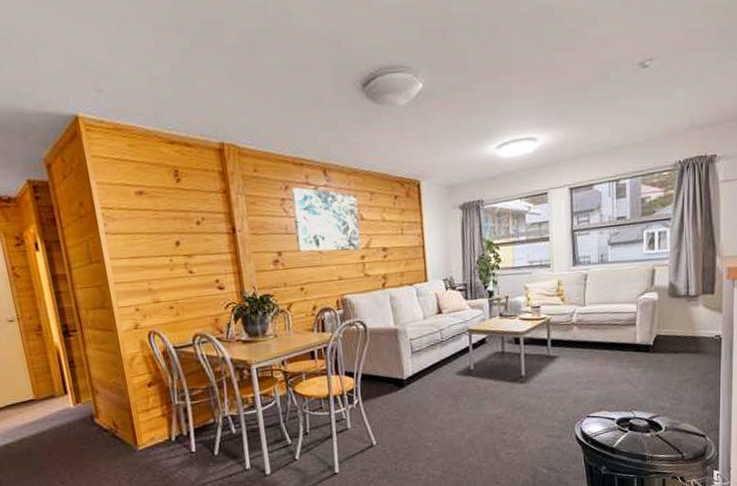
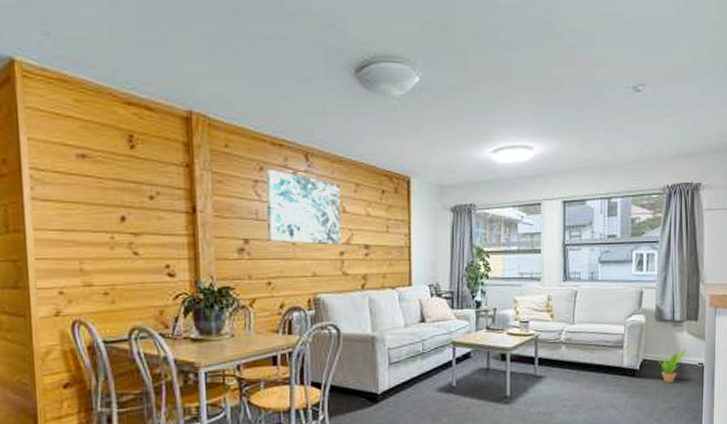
potted plant: none [666,323,702,357] -> present [652,350,686,384]

